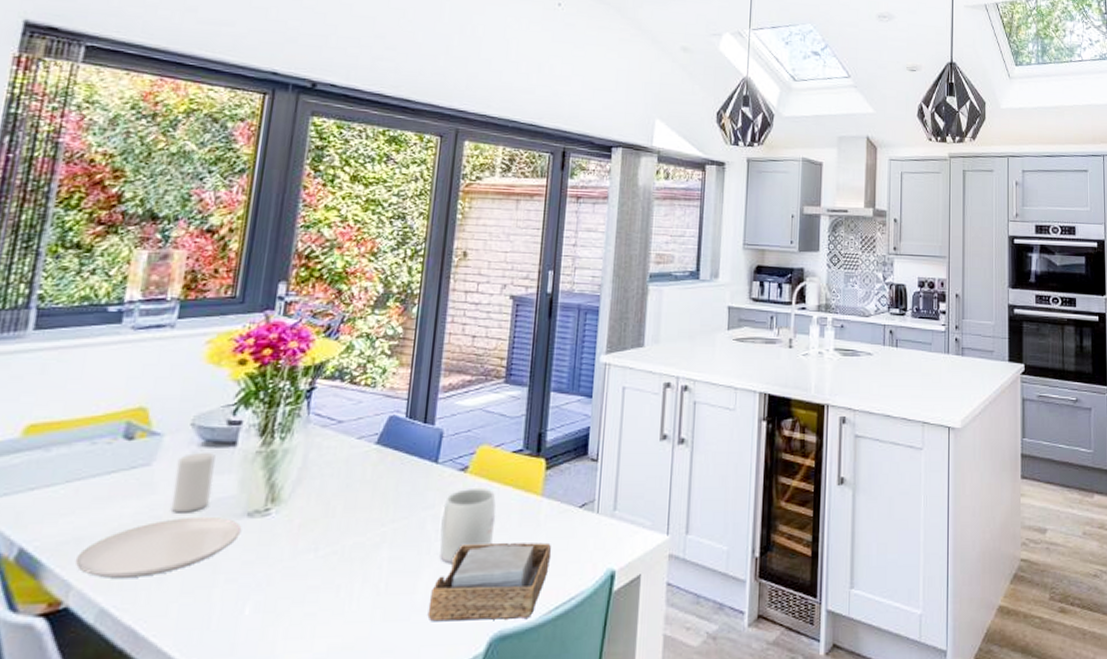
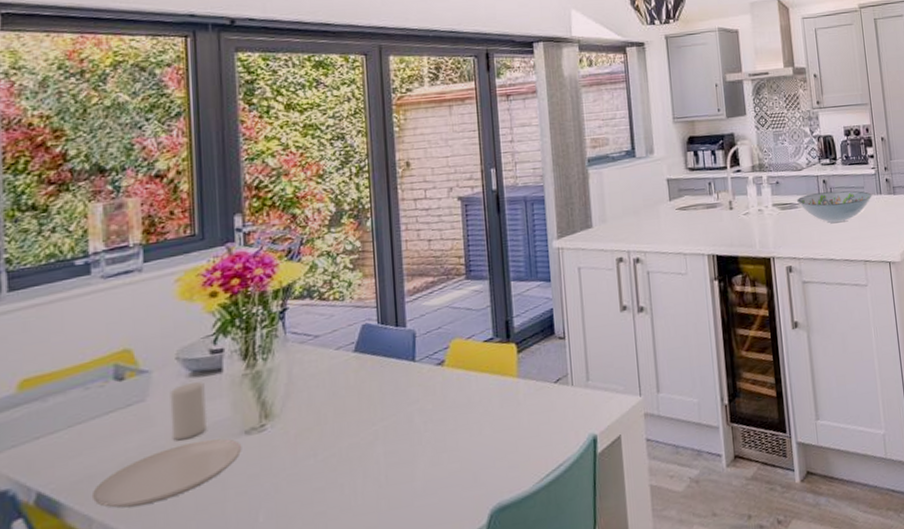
napkin holder: present [427,542,552,622] -> none [428,418,536,503]
mug: present [440,489,496,563] -> none [427,378,479,450]
decorative bowl: none [860,343,939,378] -> present [797,190,872,224]

